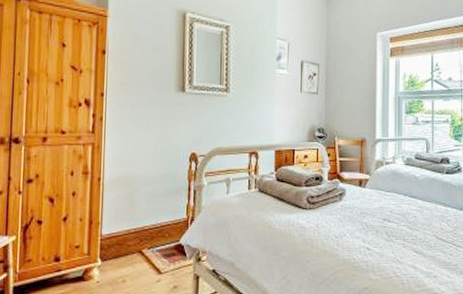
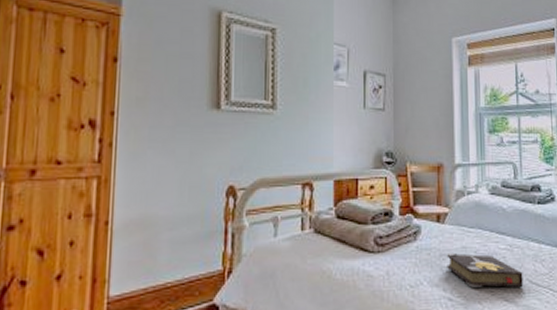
hardback book: none [366,212,431,242] -> present [447,253,523,288]

